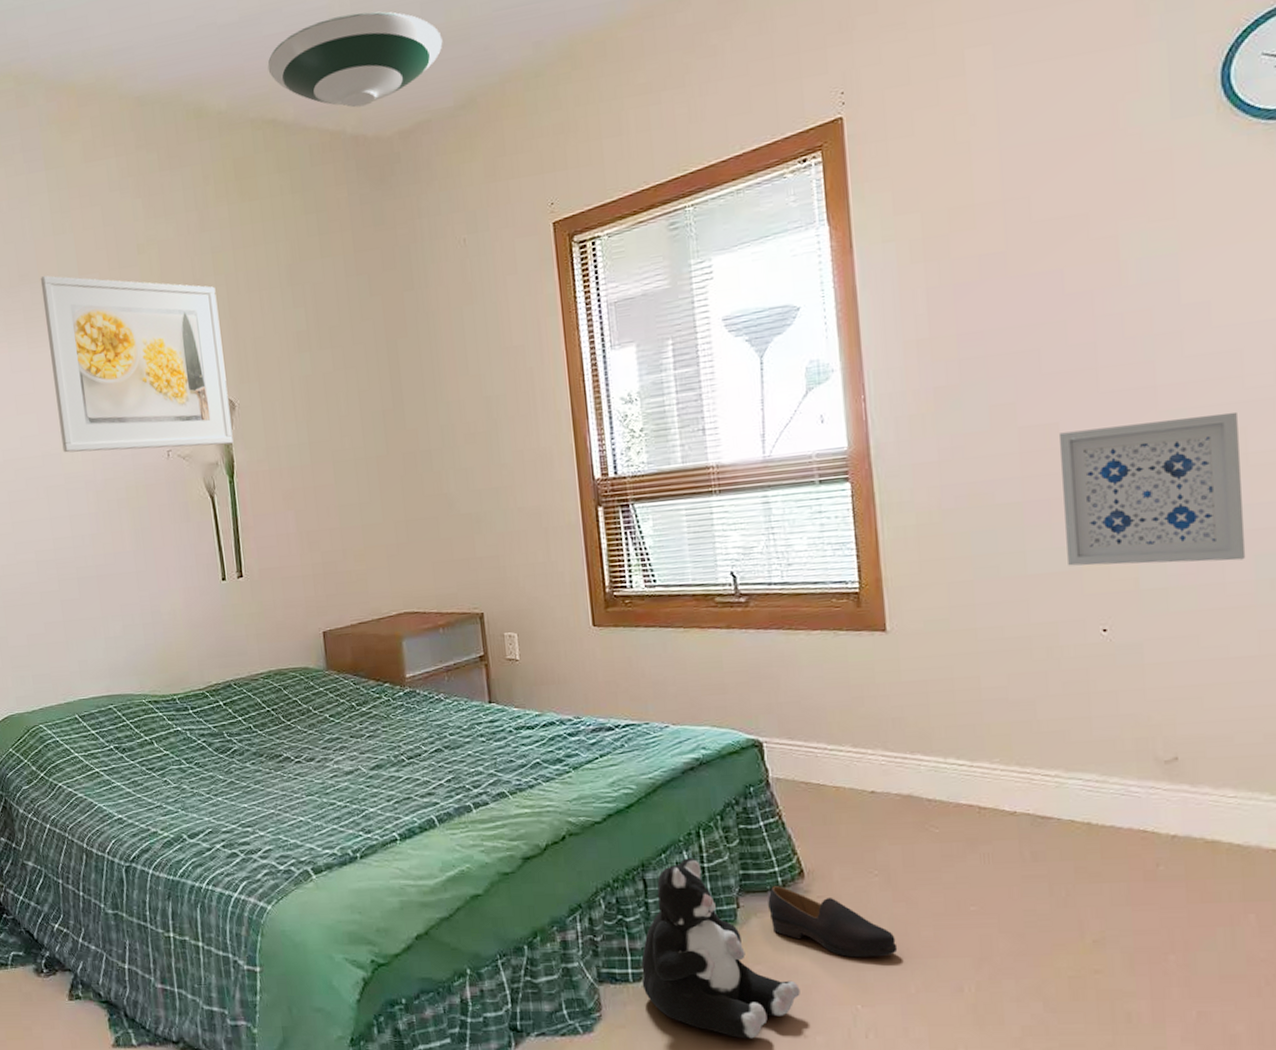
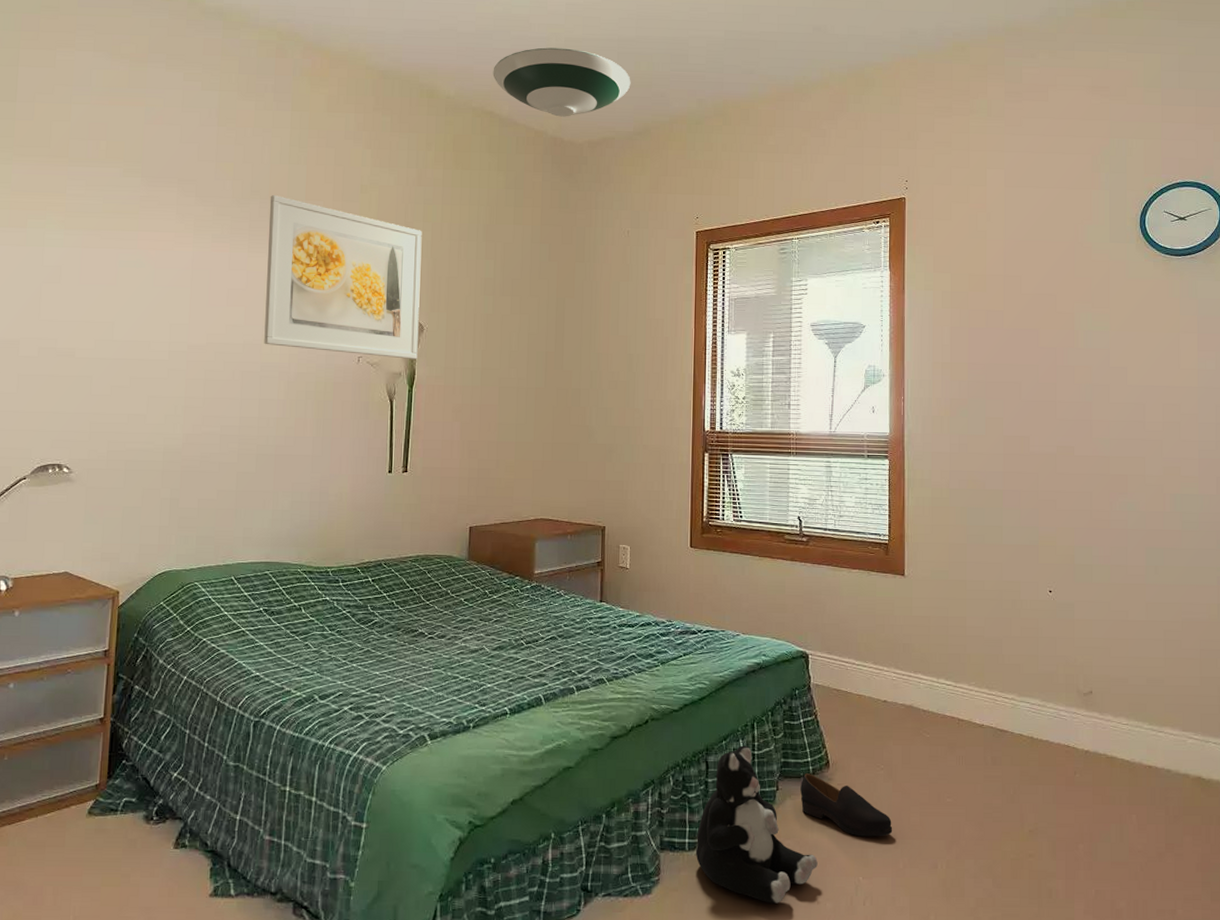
wall art: present [1060,412,1246,566] -> none [1030,444,1141,551]

